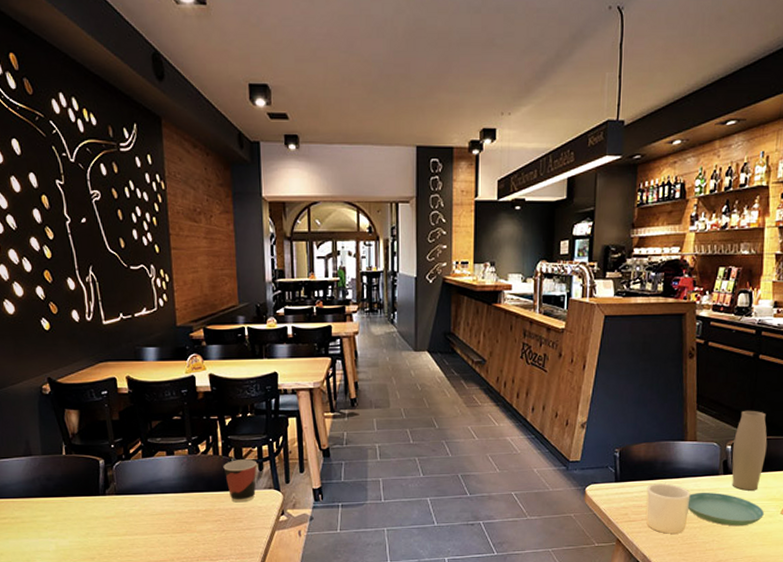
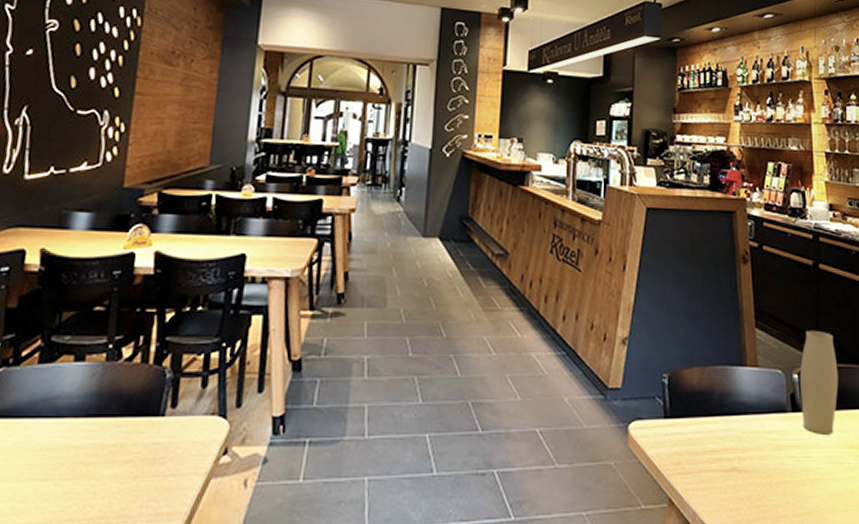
cup: present [223,459,257,503] -> none [151,371,200,434]
mug: present [645,483,691,534] -> none [703,422,755,492]
saucer: present [687,492,765,527] -> none [753,434,845,483]

